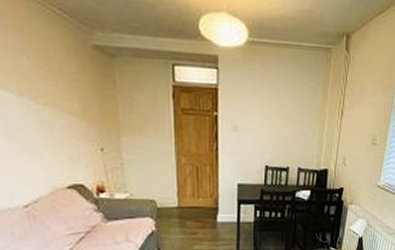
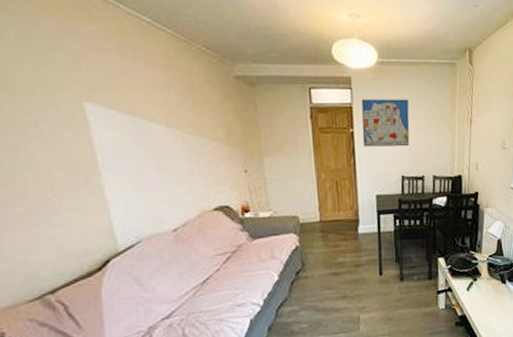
wall art: none [227,81,278,135] -> present [361,99,410,147]

